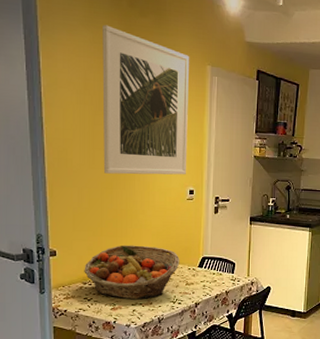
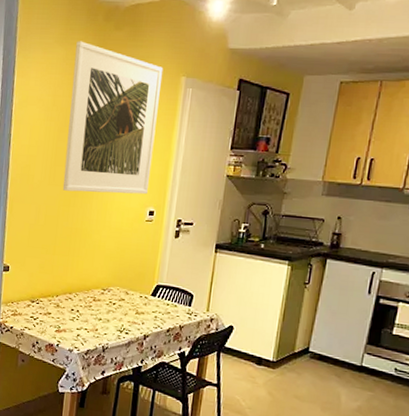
fruit basket: present [84,245,180,300] -> none [33,265,132,325]

